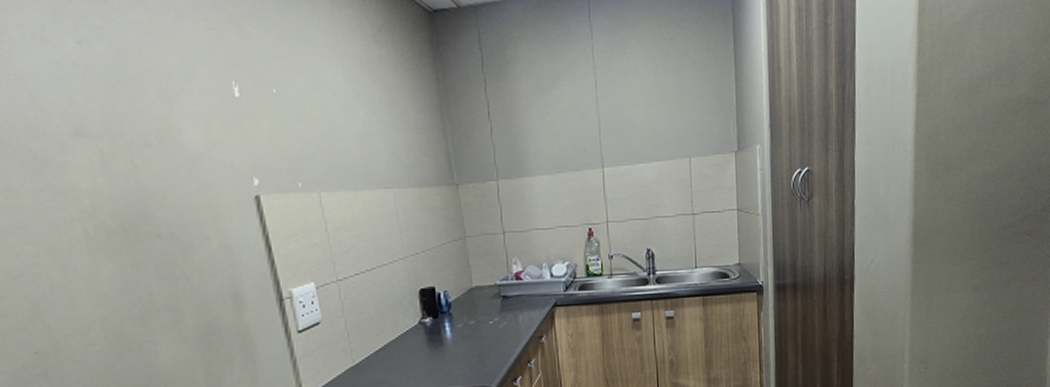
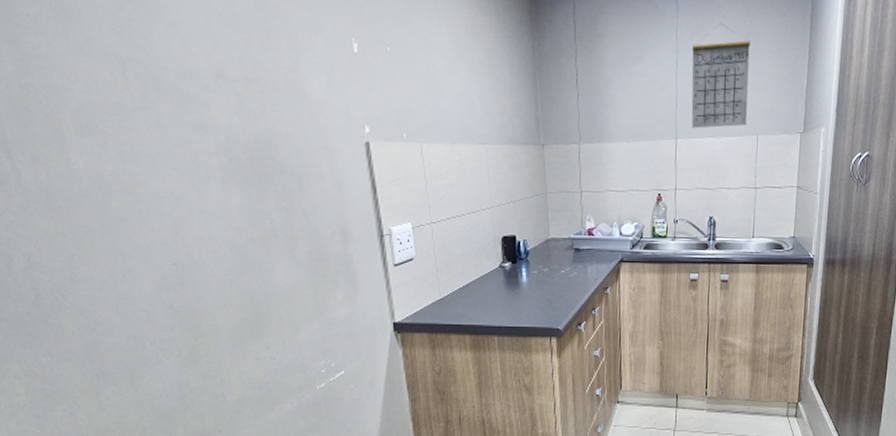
calendar: none [611,42,677,155] -> present [691,24,750,129]

